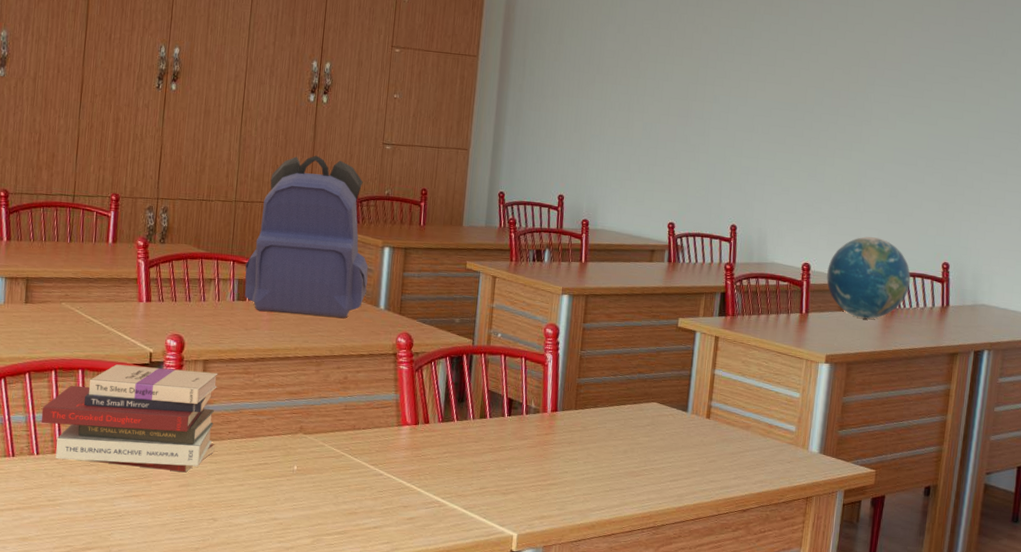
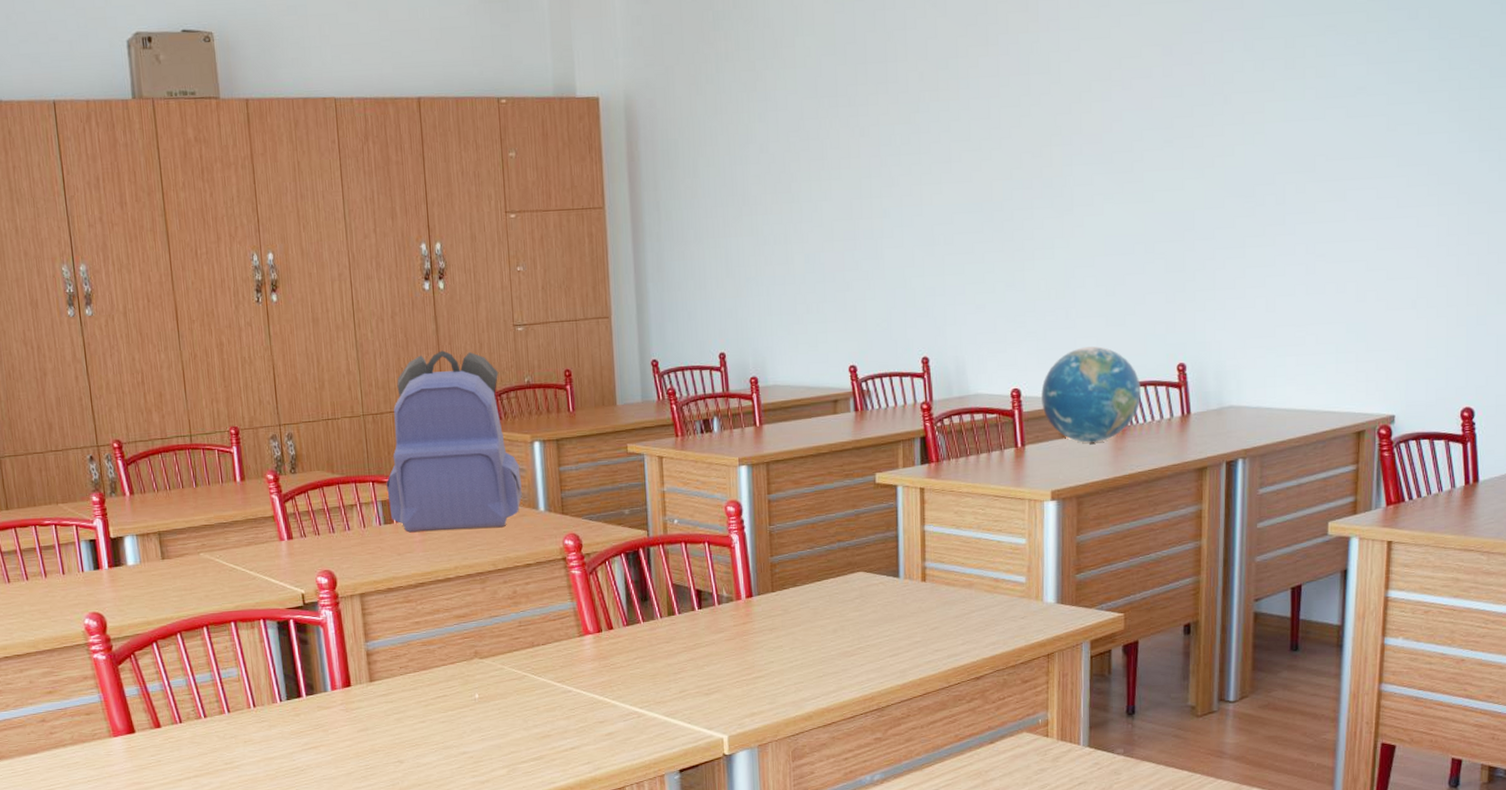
books: present [41,364,218,472] -> none [200,605,388,720]

